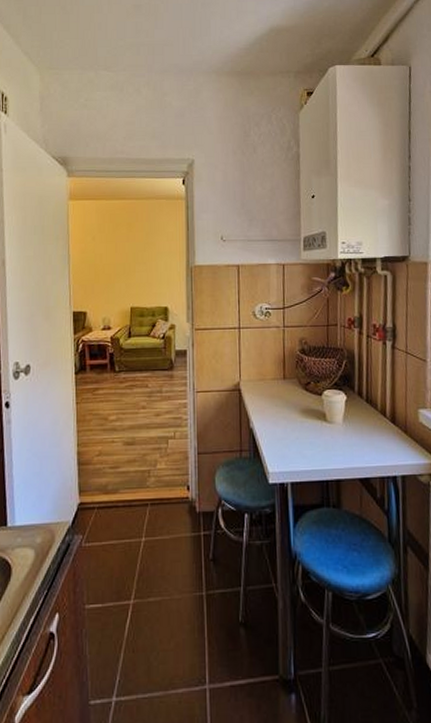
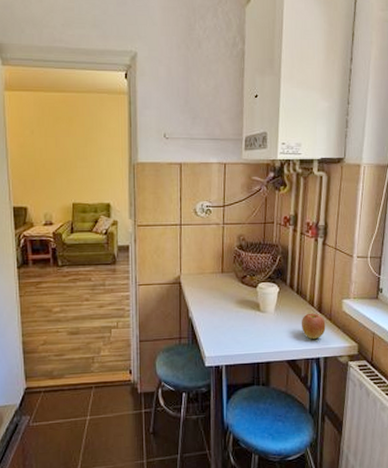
apple: none [372,424,402,455] -> present [301,313,326,340]

